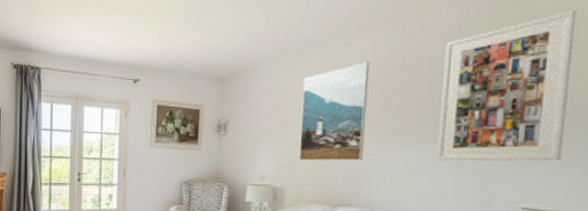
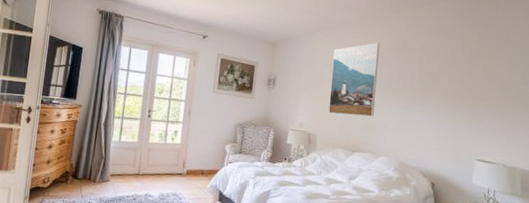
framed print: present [436,10,577,162] -> none [423,24,508,127]

